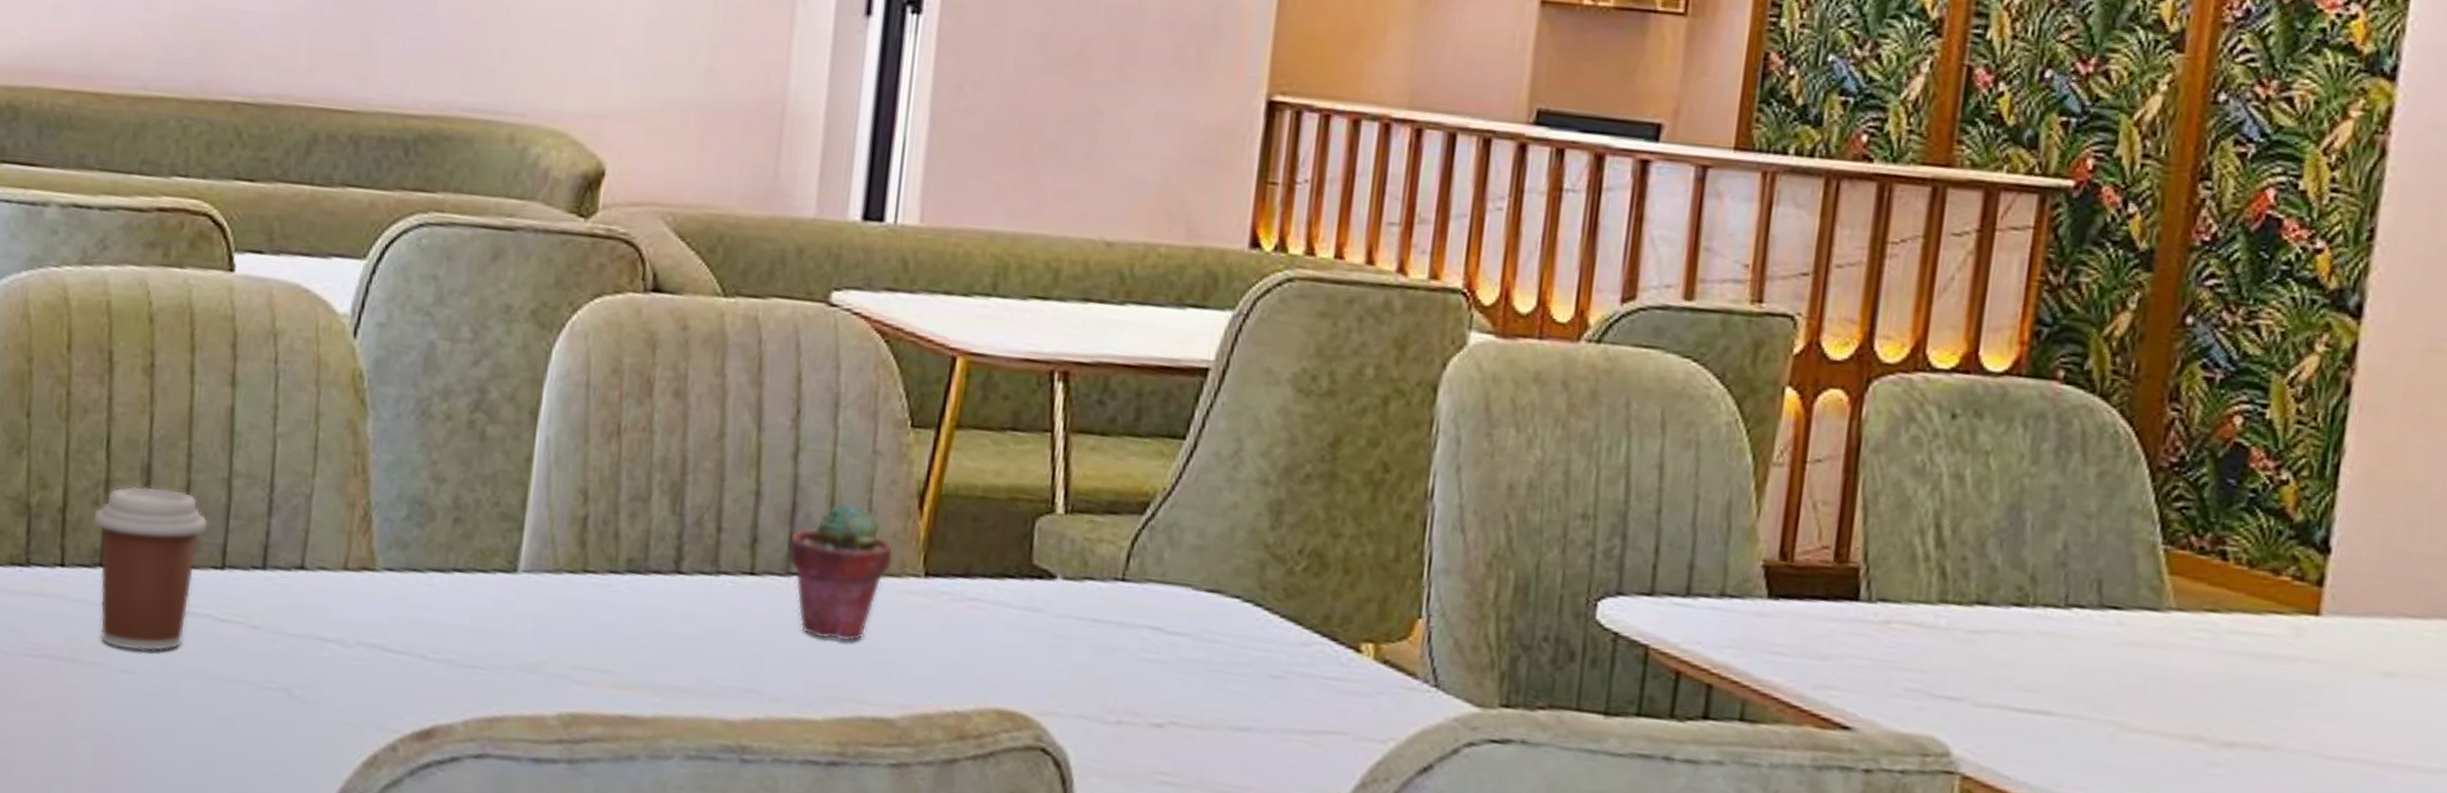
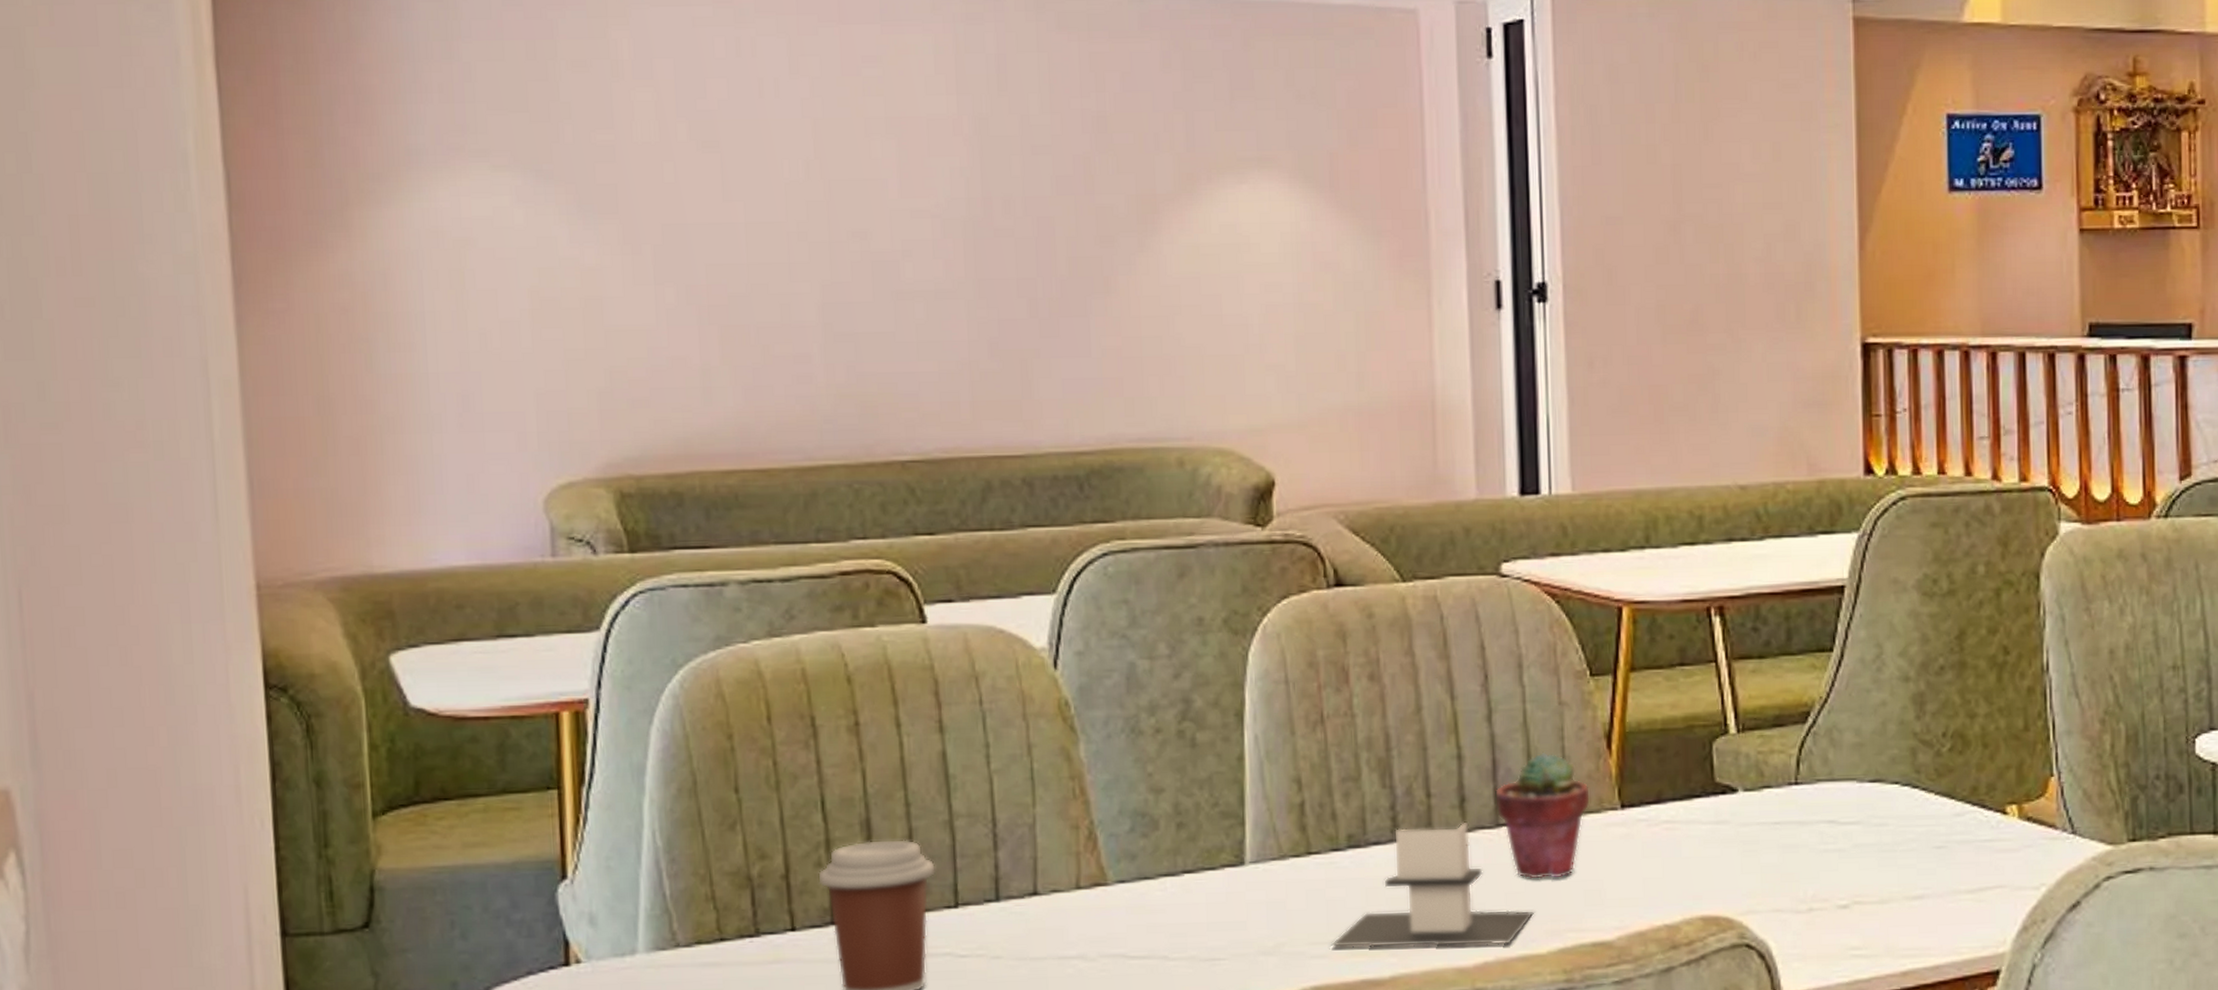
napkin holder: none [593,560,814,704] -> present [1330,821,1534,948]

